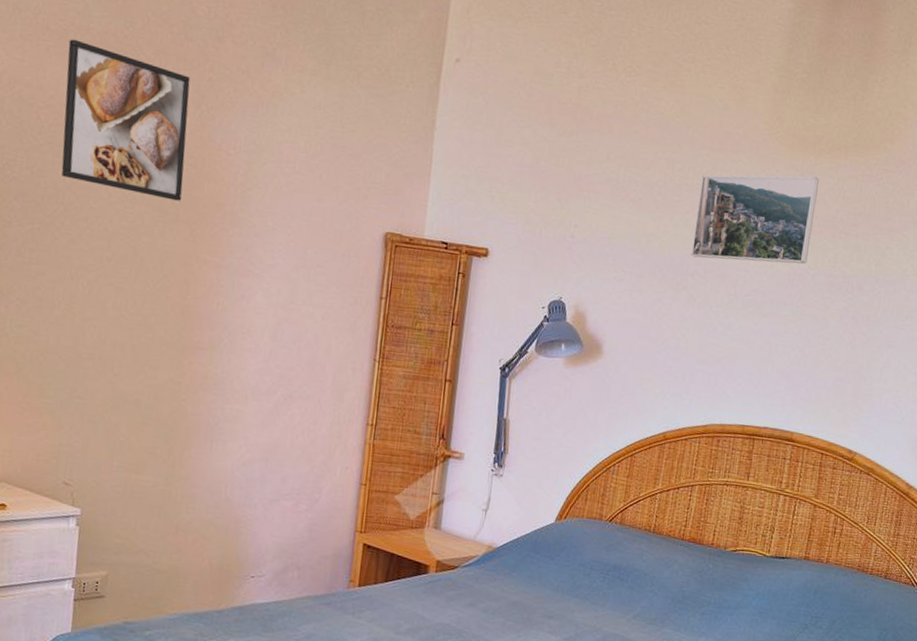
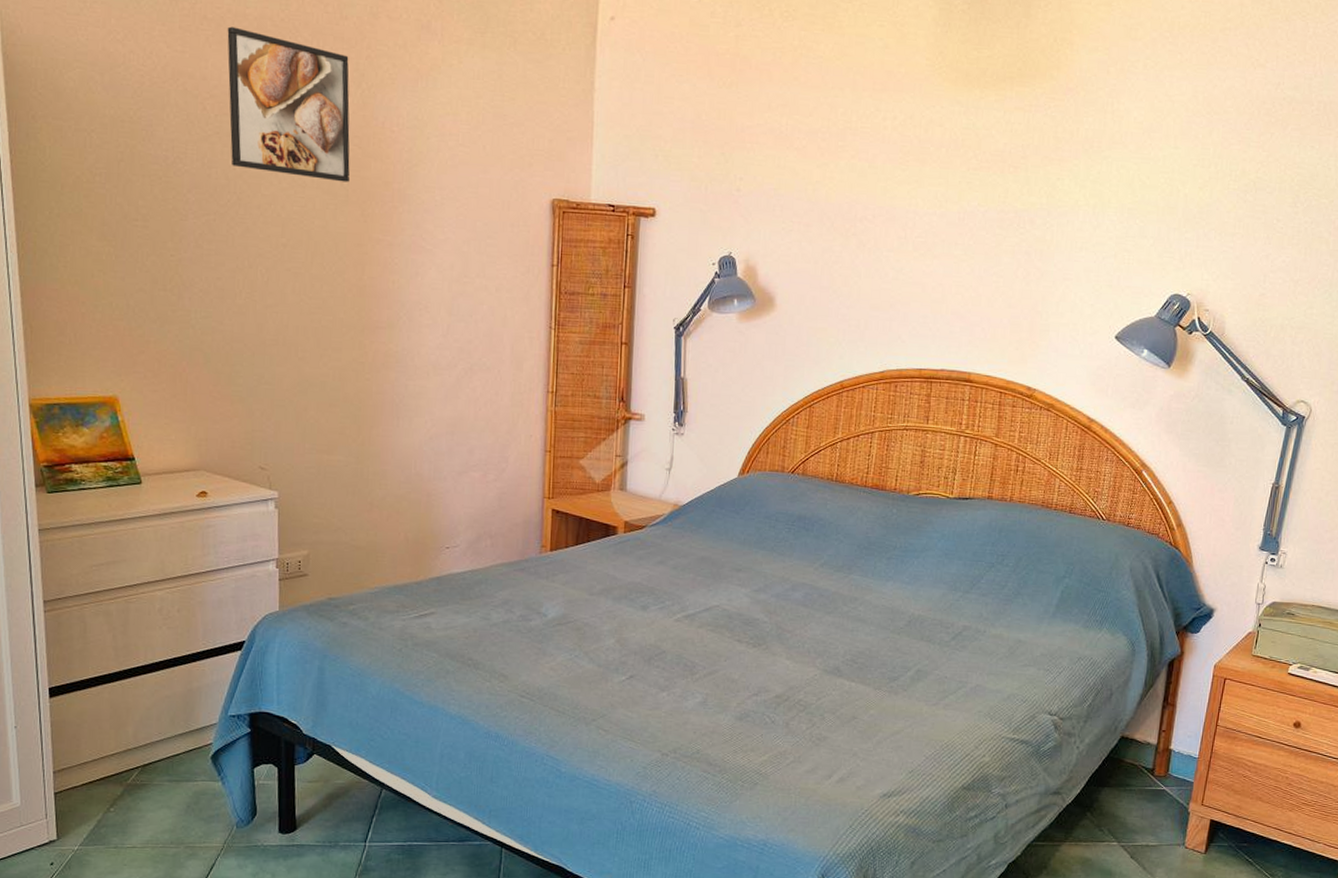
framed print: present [691,175,820,264] -> none [858,110,986,203]

